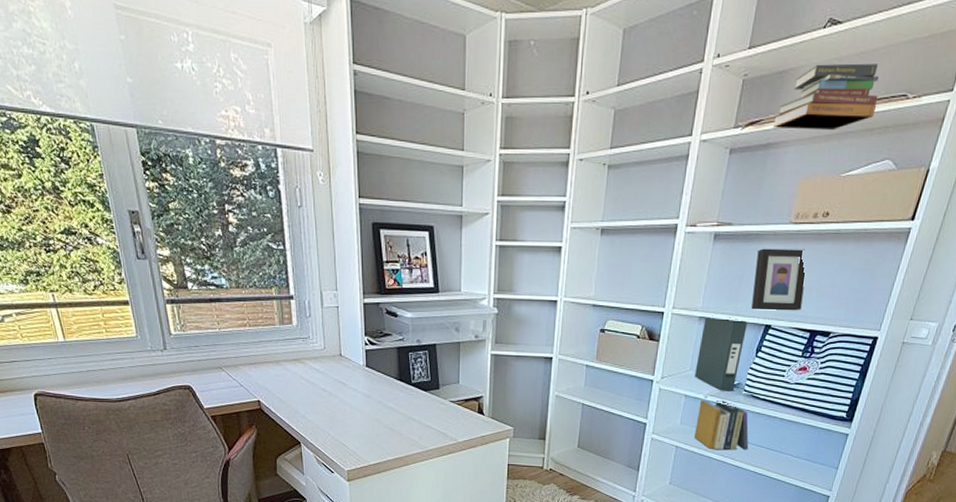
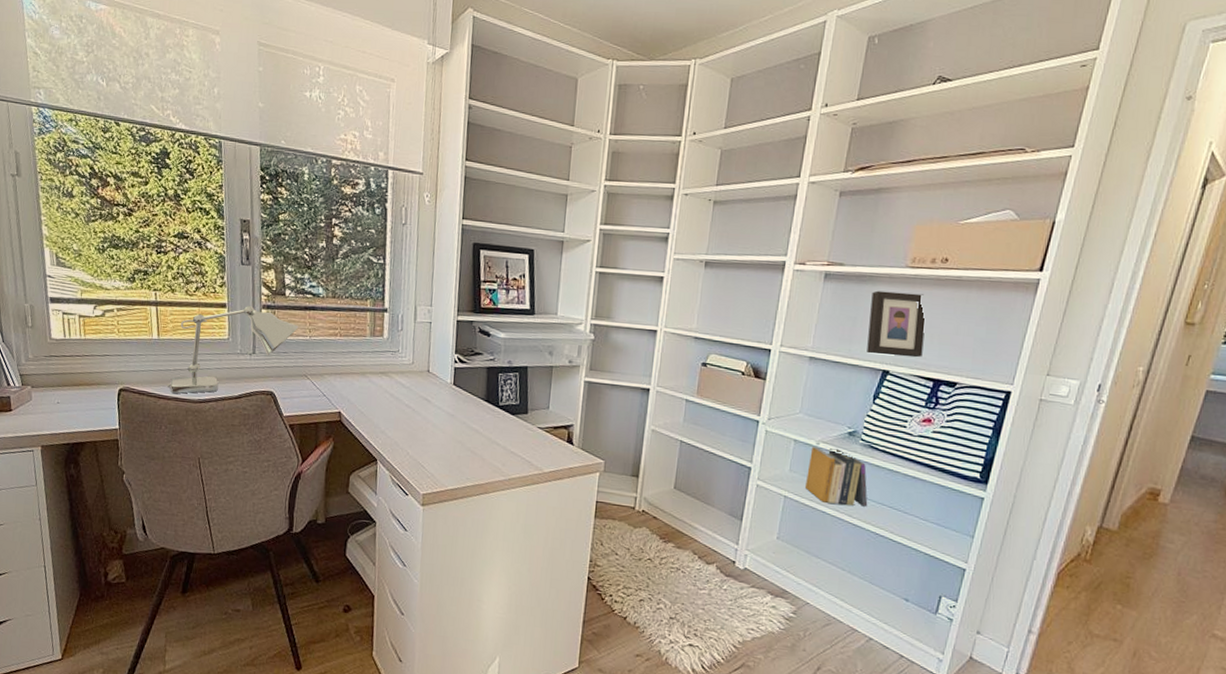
desk lamp: none [82,301,207,394] -> present [166,305,299,394]
binder: present [695,315,747,391] -> none [805,356,863,440]
books: present [772,63,879,131] -> none [883,117,994,179]

